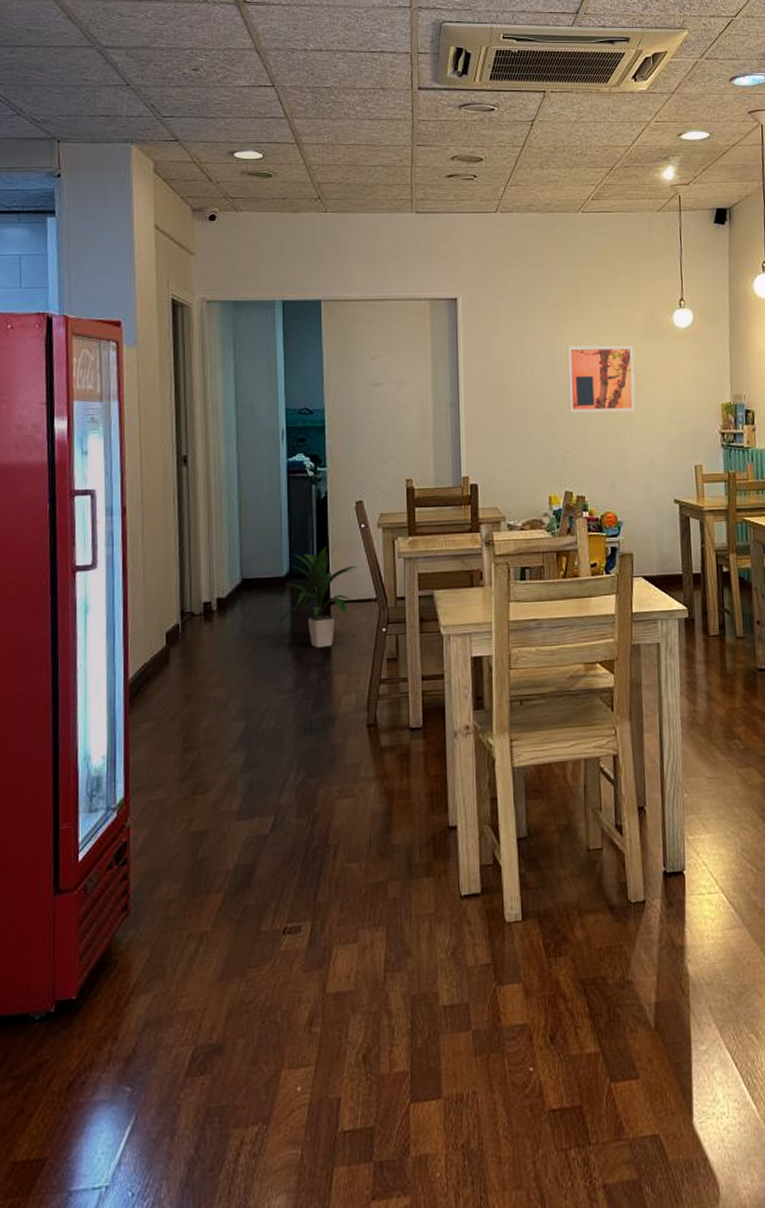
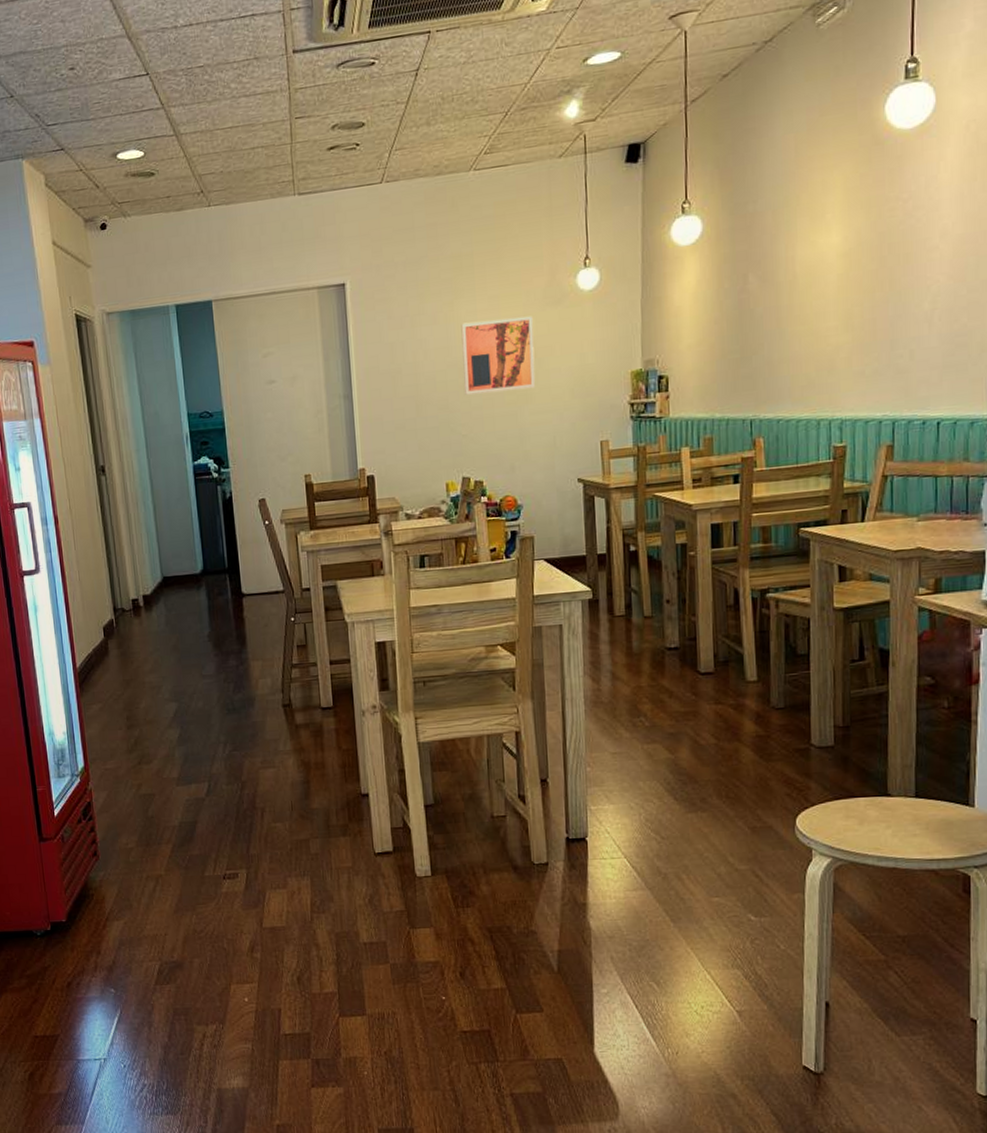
indoor plant: present [276,545,358,648] -> none [196,543,265,637]

